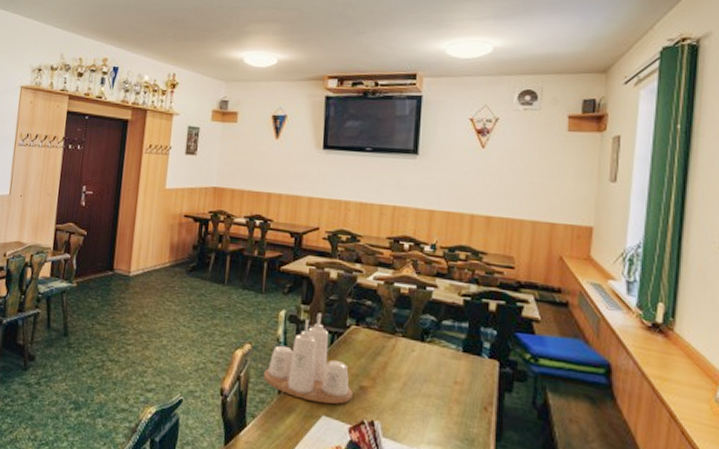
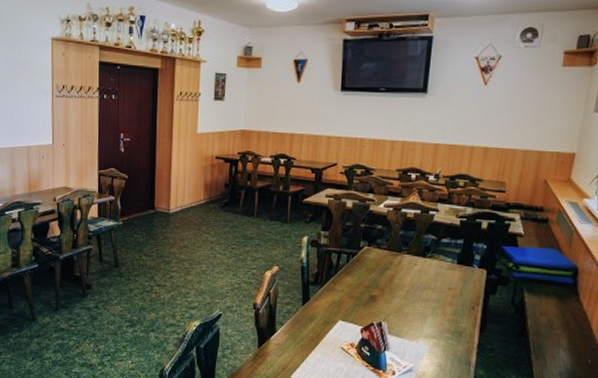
condiment set: present [263,313,353,405] -> none [290,237,364,311]

